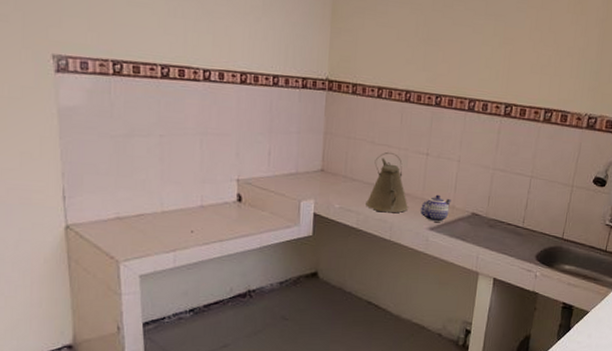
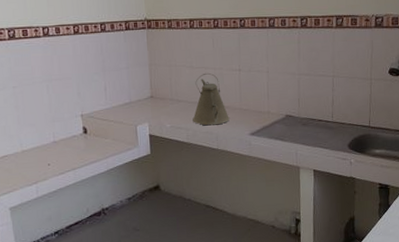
teapot: present [421,194,452,222] -> none [241,103,266,128]

